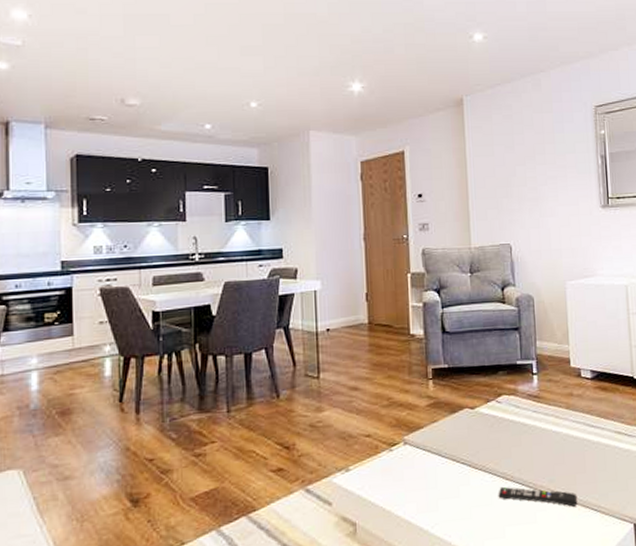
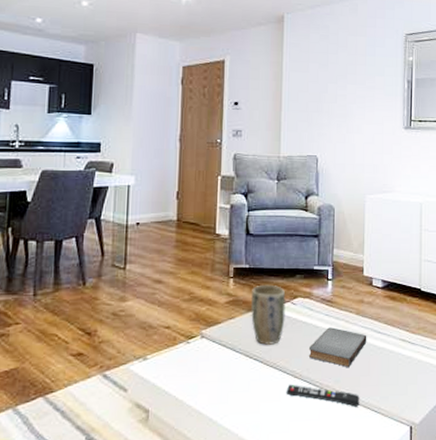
plant pot: none [452,383,491,448] -> present [250,284,286,345]
book: none [519,424,580,465] -> present [309,327,367,367]

